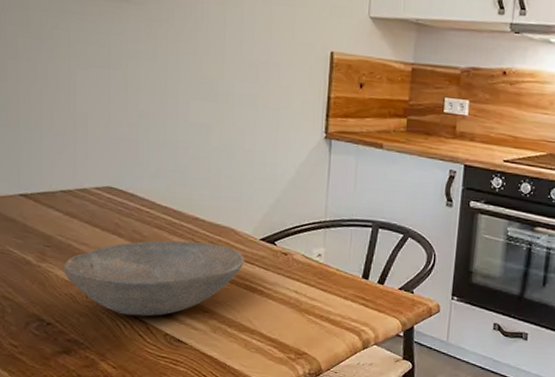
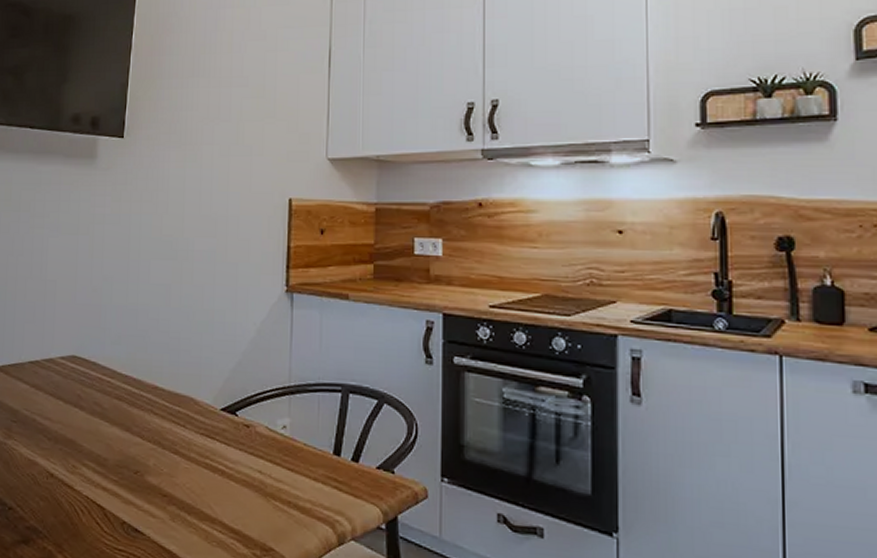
bowl: present [63,240,244,317] -> none [26,412,204,501]

